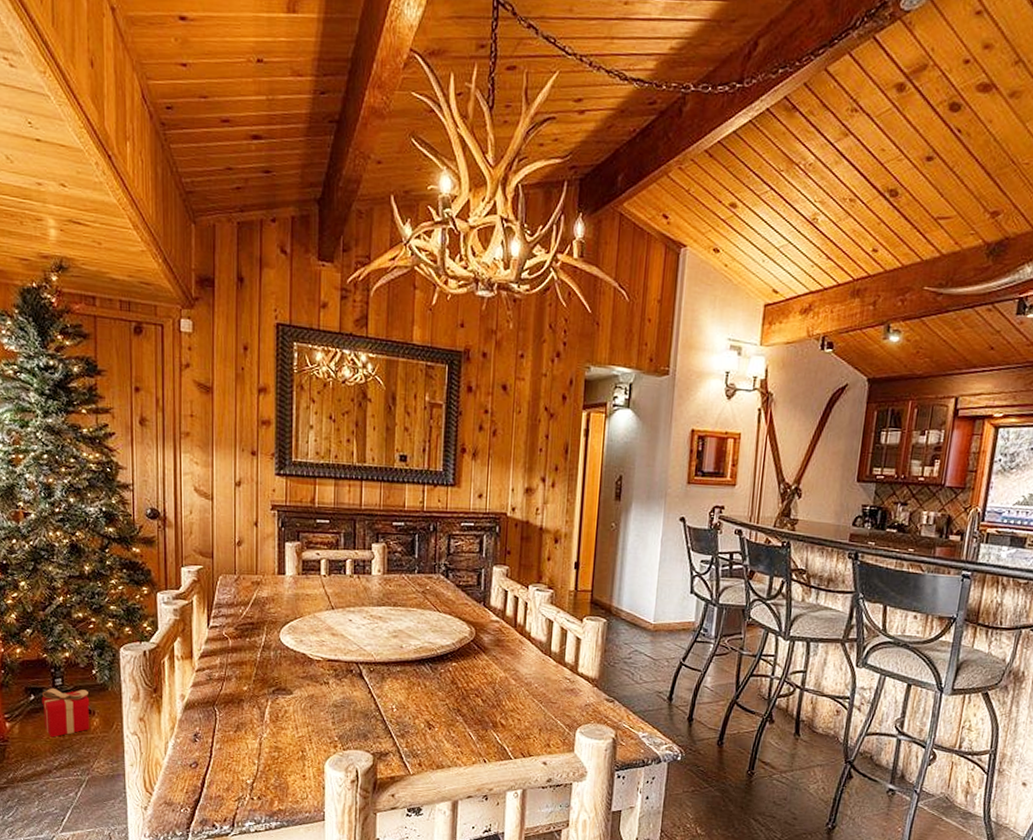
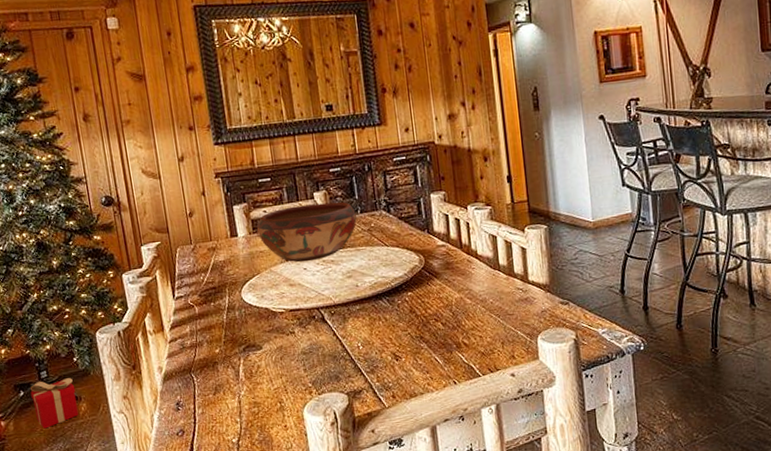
decorative bowl: none [307,554,413,614] -> present [257,201,357,263]

